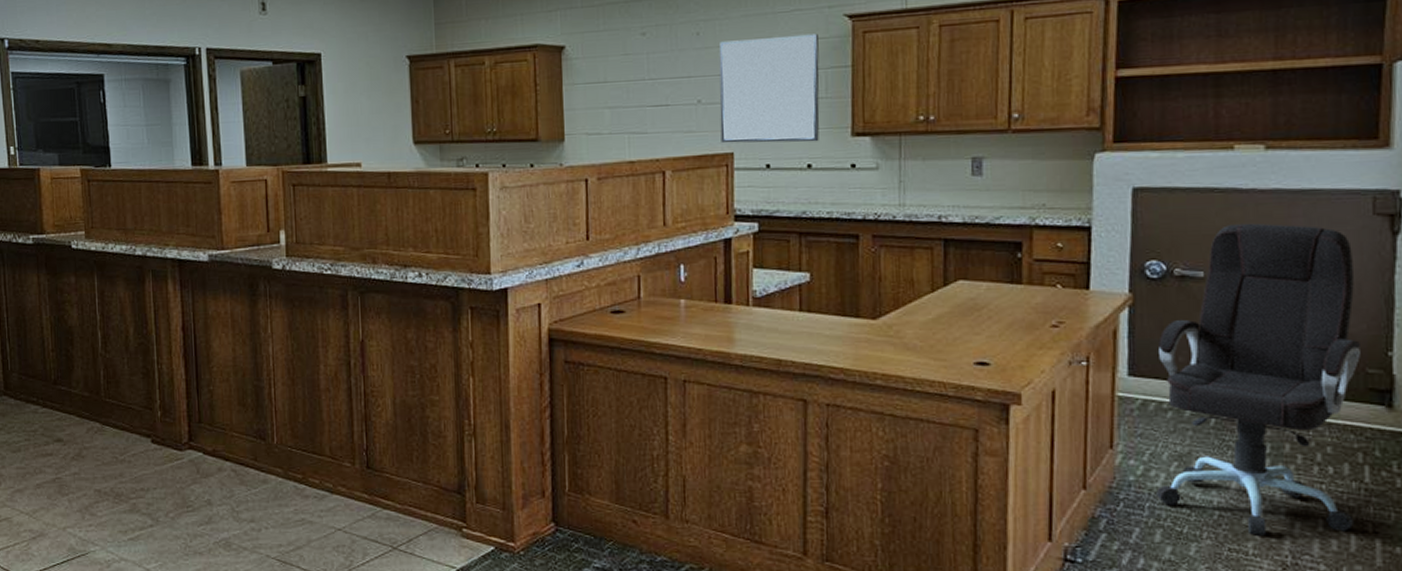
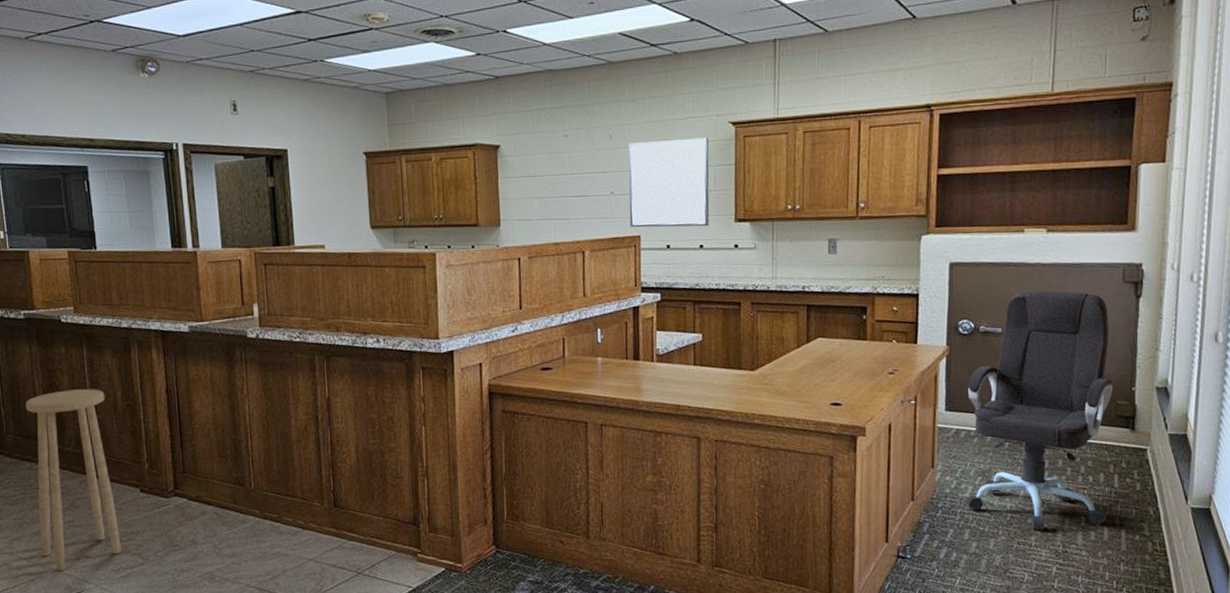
stool: none [32,324,130,530] -> present [25,389,121,572]

